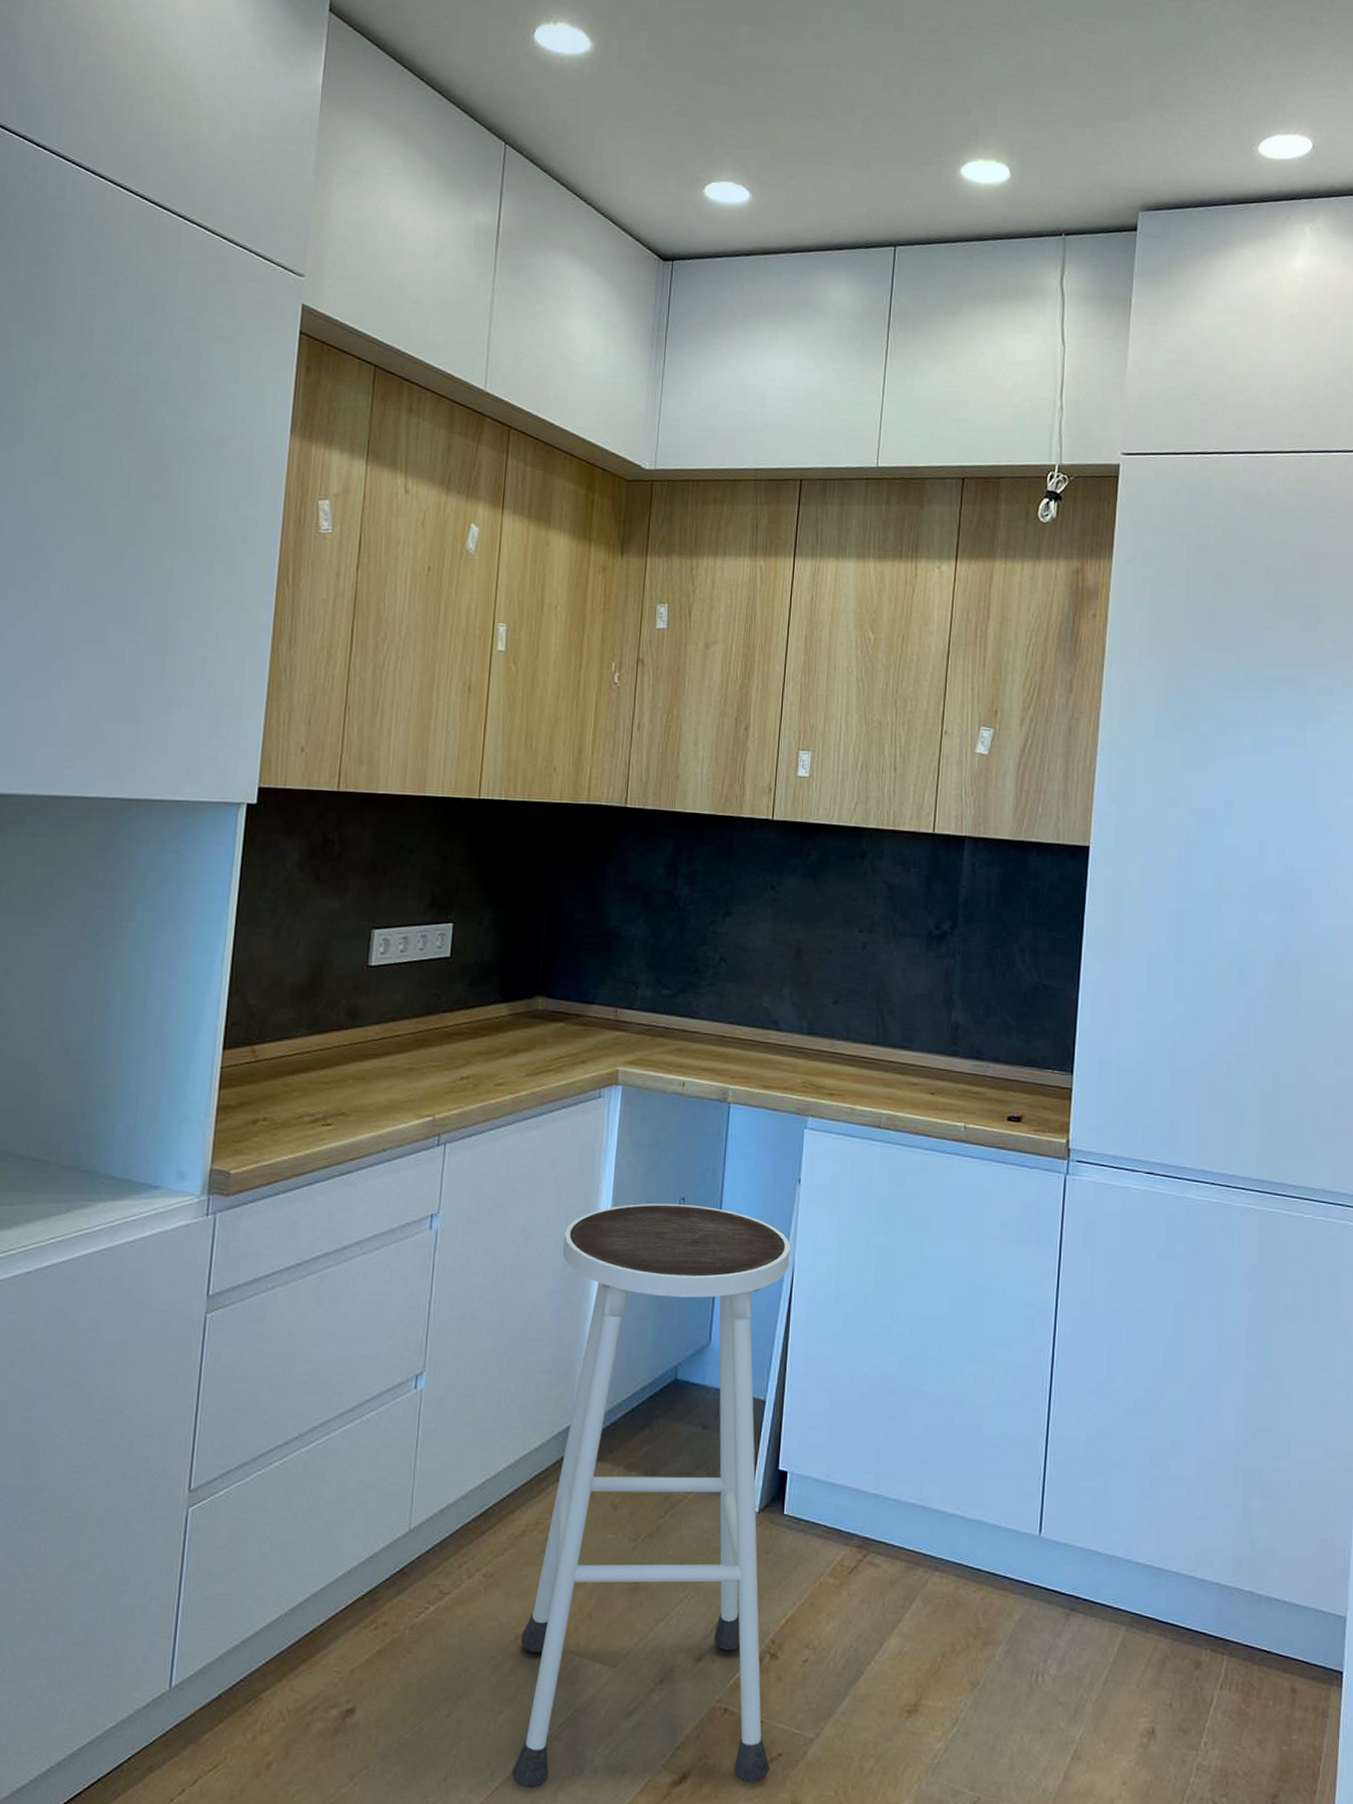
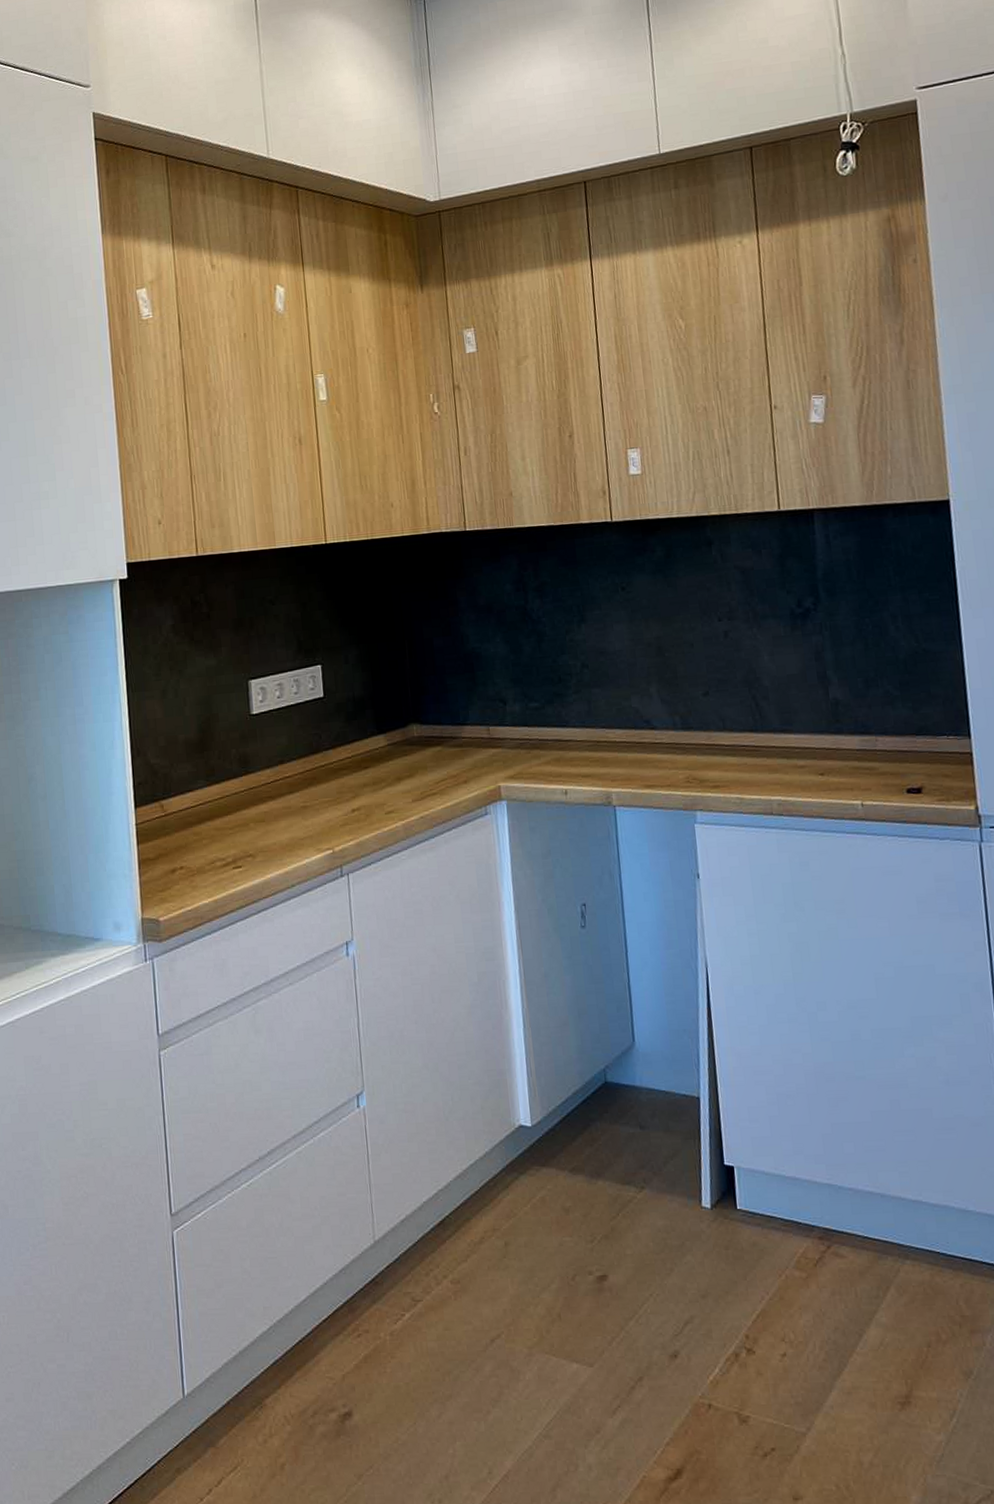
stool: present [512,1203,790,1789] -> none [474,910,764,1486]

